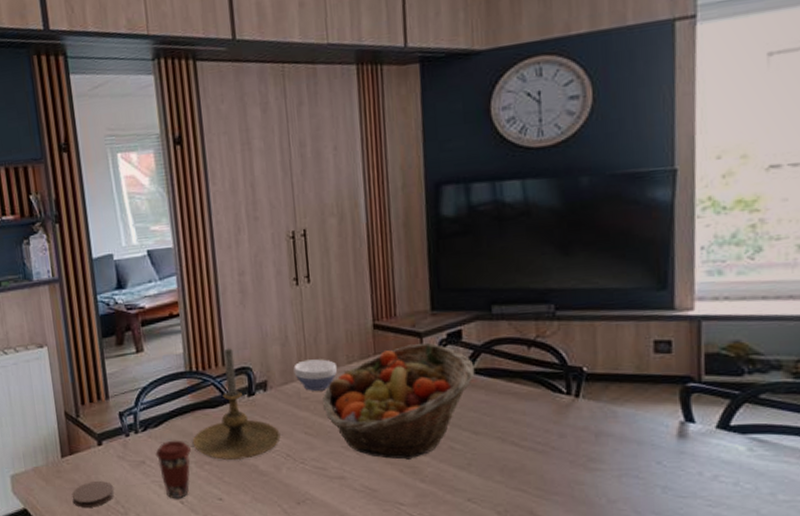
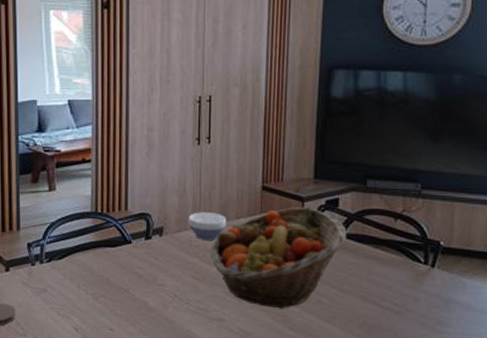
coffee cup: present [155,440,191,499] -> none [57,272,89,326]
candle holder: present [192,348,281,461] -> none [91,195,170,296]

